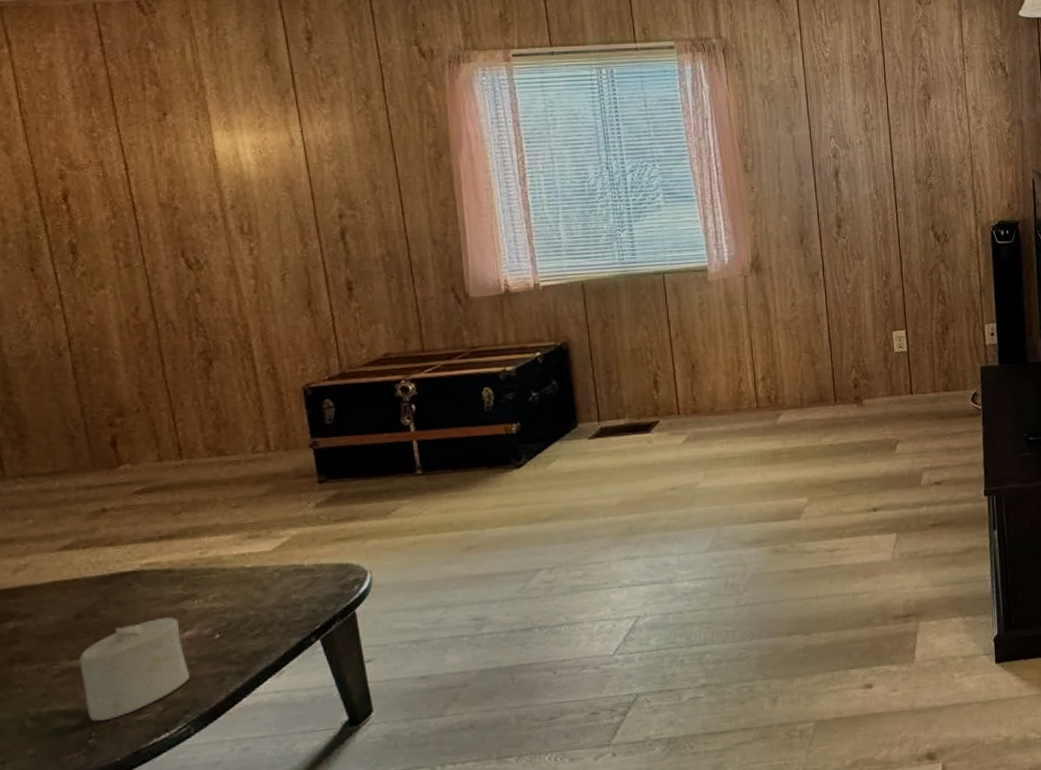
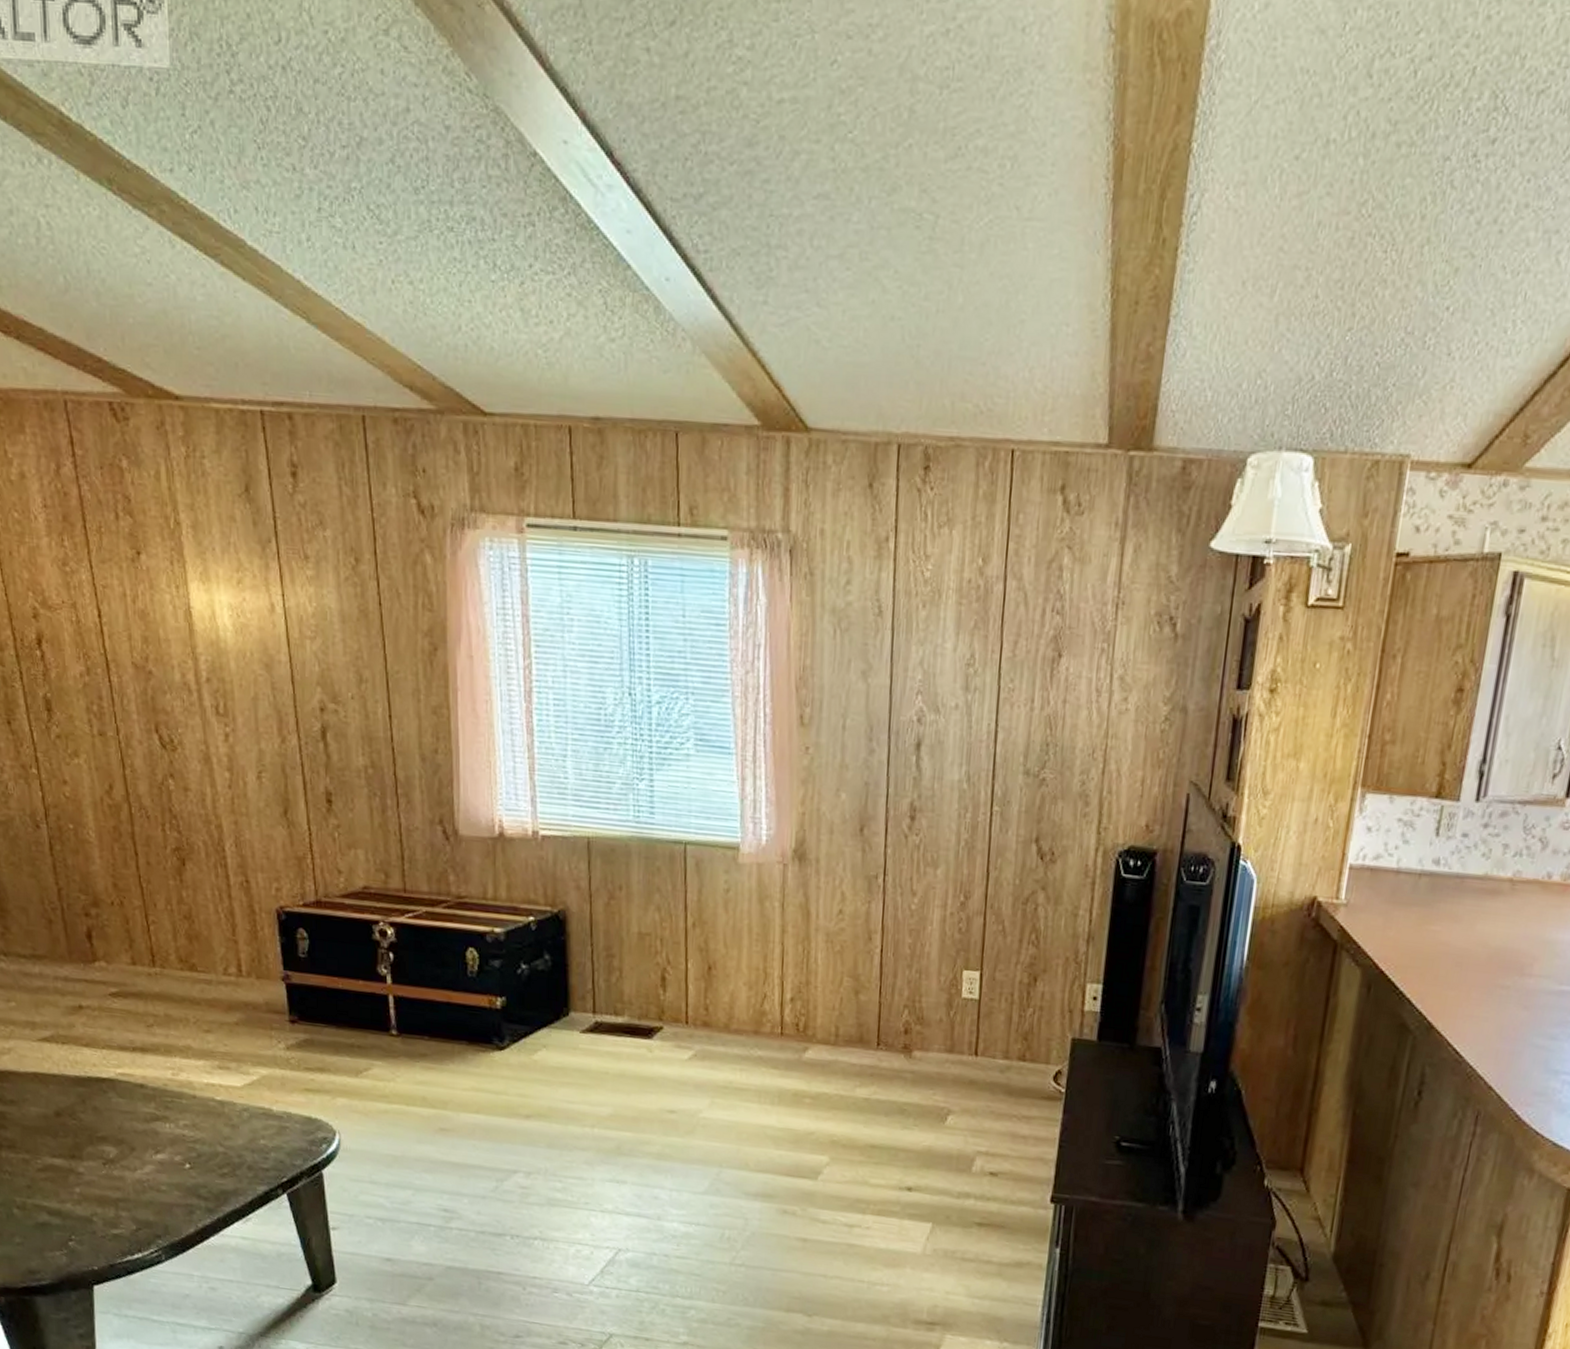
candle: present [78,616,190,721] -> none [59,1133,161,1227]

